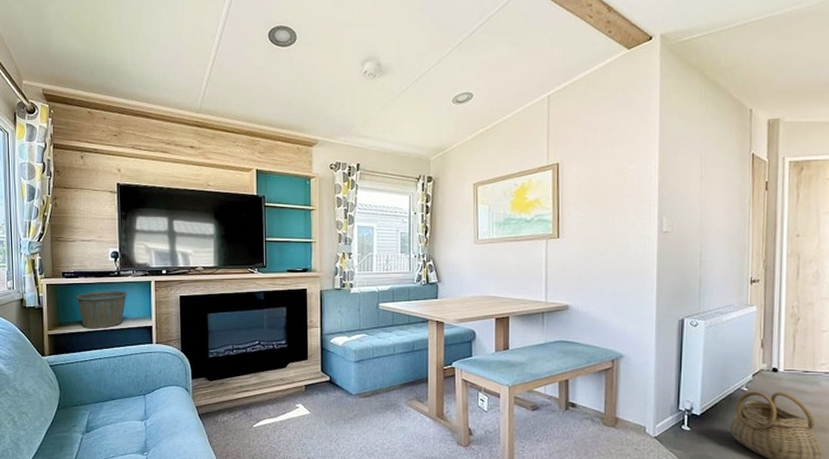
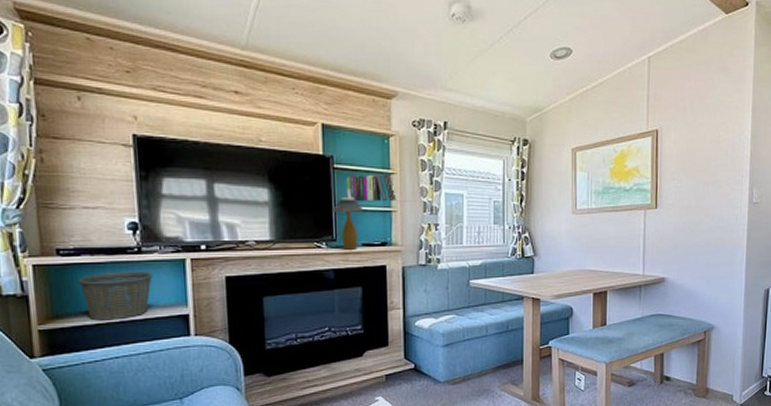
table lamp: none [262,227,289,275] -> present [331,193,364,250]
books: none [274,210,316,234] -> present [345,174,397,202]

